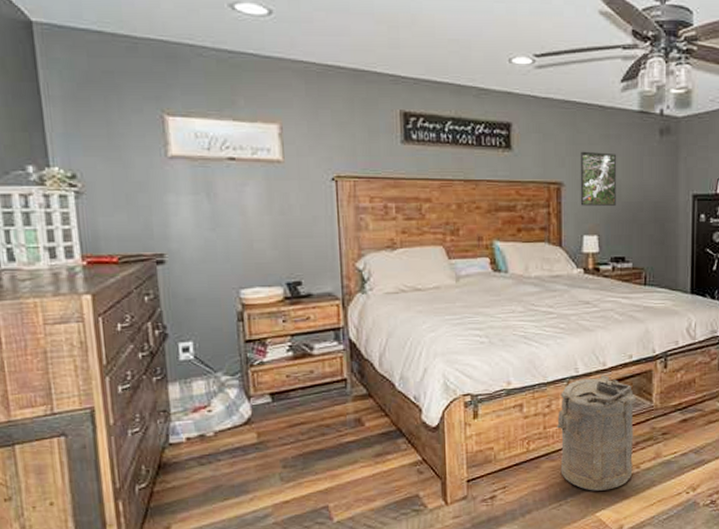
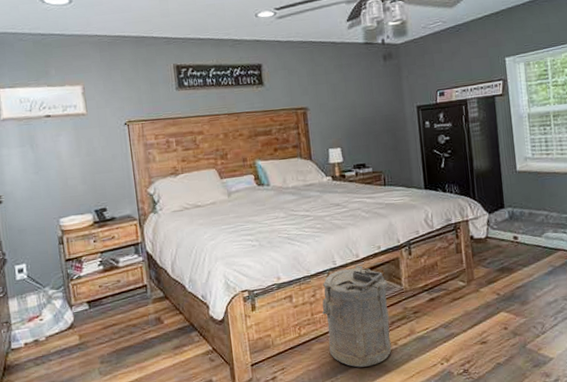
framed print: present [580,151,617,206] -> none [319,79,353,125]

